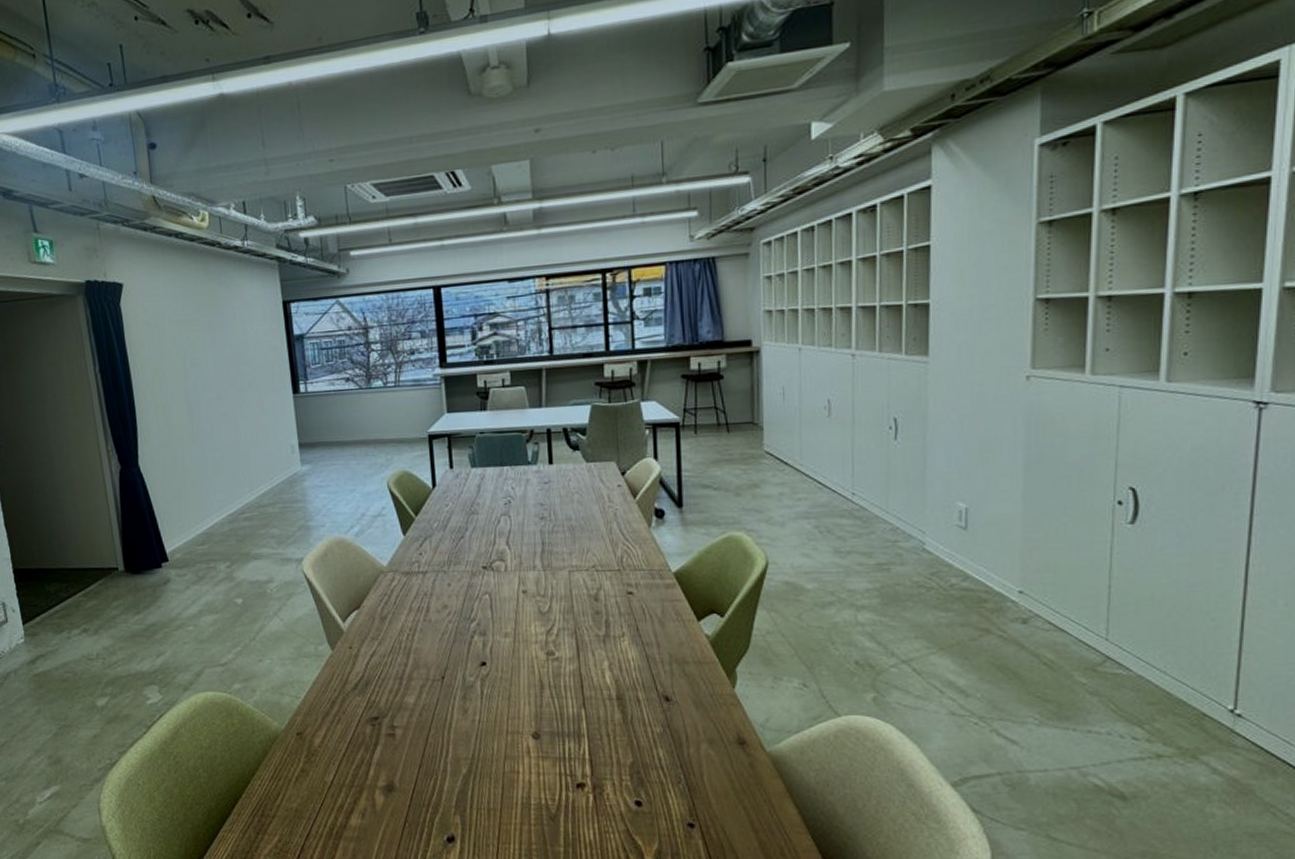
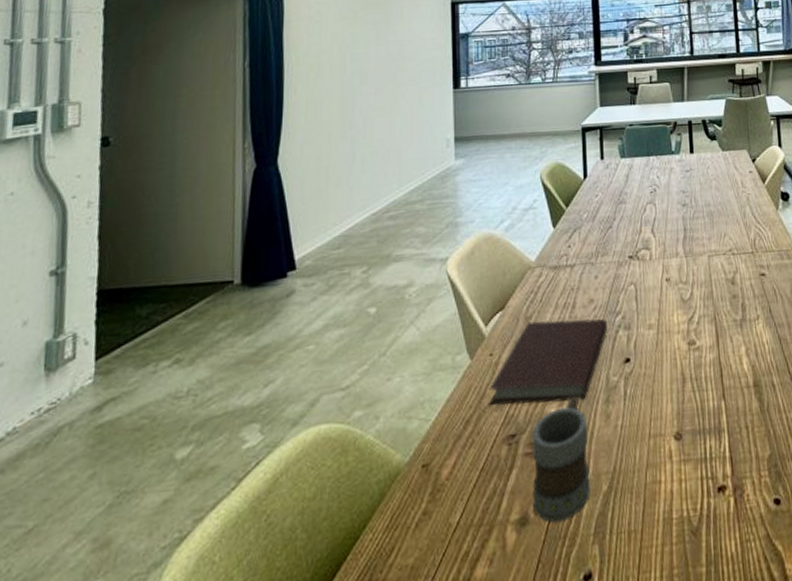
notebook: none [350,621,462,695] -> present [489,318,607,405]
mug: none [392,691,452,793] -> present [531,396,592,523]

